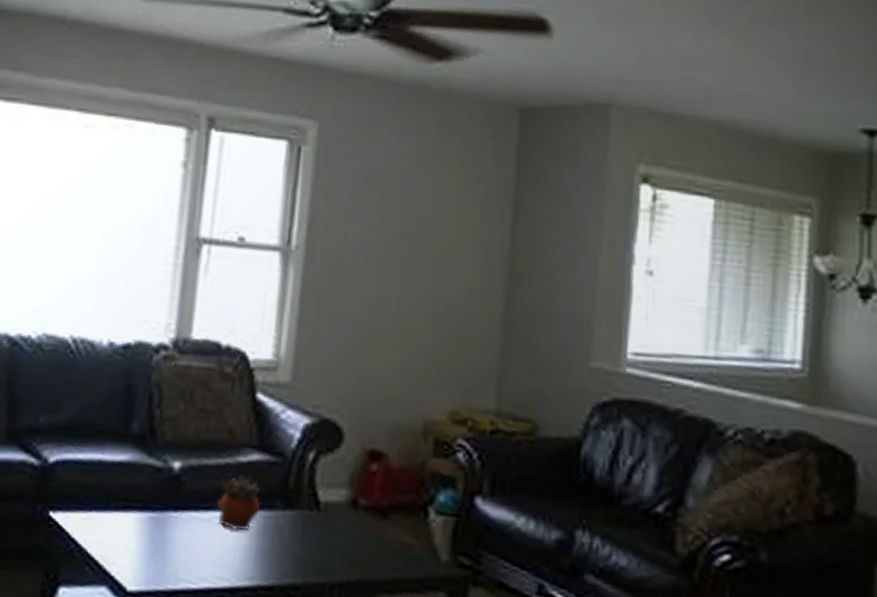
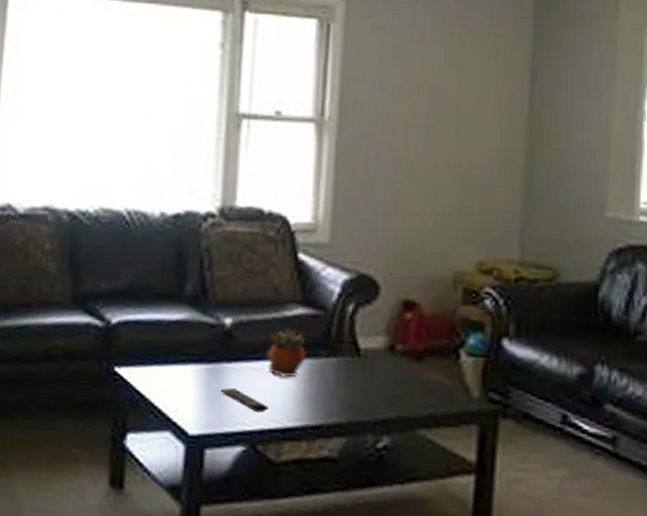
remote control: none [164,540,216,569] -> present [220,388,268,413]

